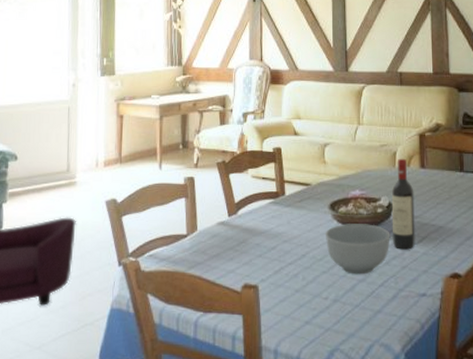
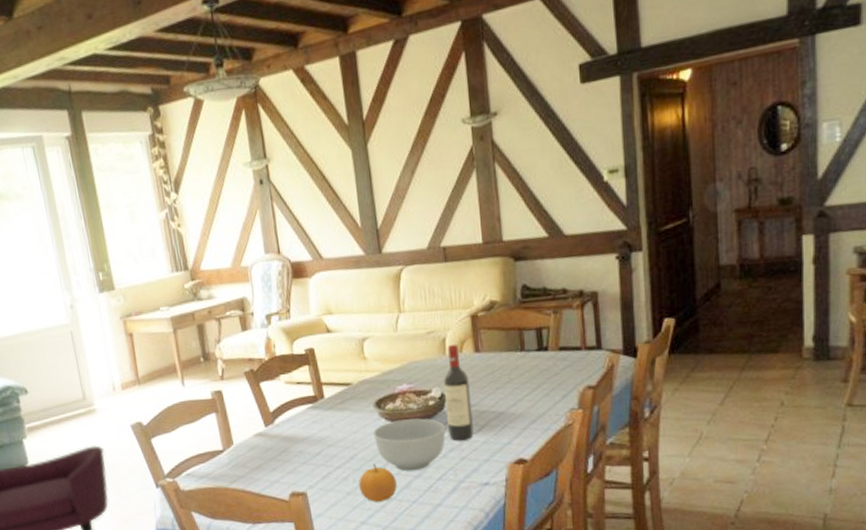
fruit: none [308,264,342,302] -> present [359,464,397,502]

